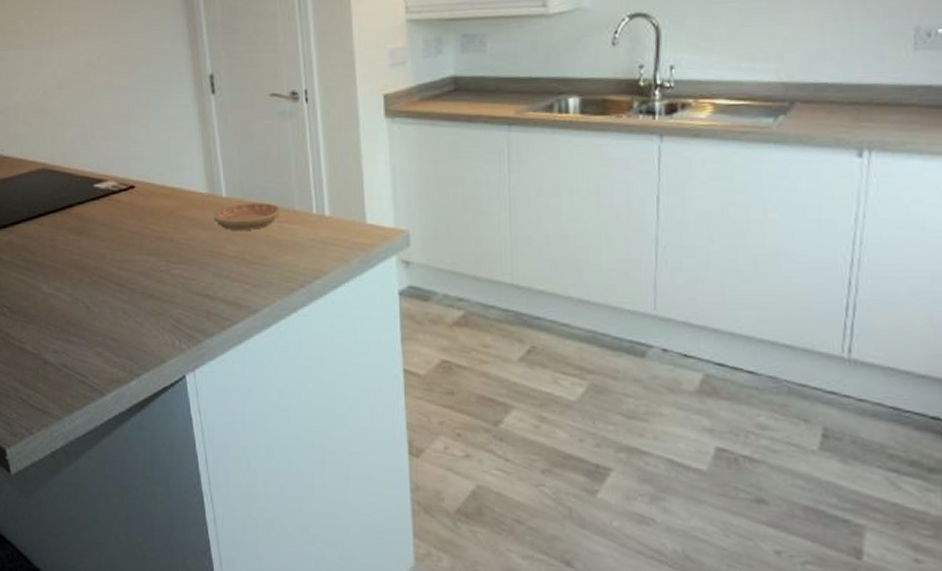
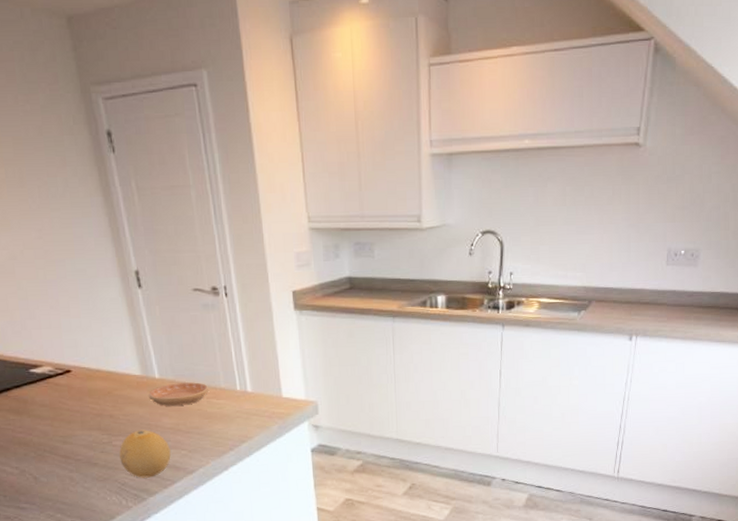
fruit: none [177,257,233,316] -> present [119,430,171,478]

